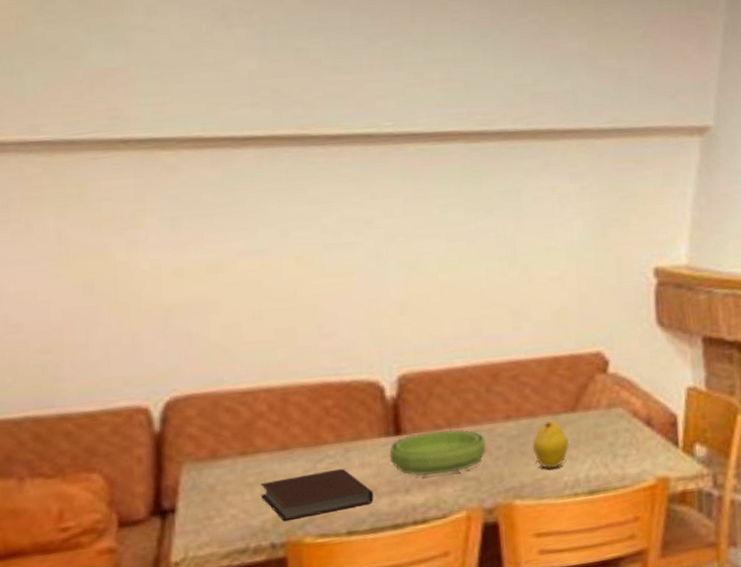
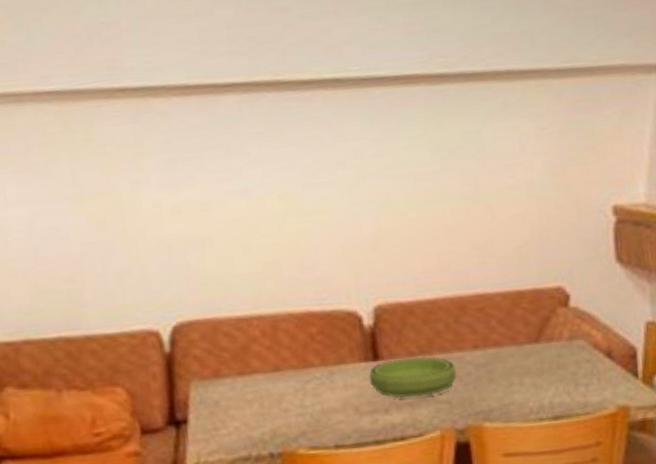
notebook: present [260,468,374,522] -> none [258,389,357,435]
fruit: present [532,420,569,469] -> none [499,350,534,395]

